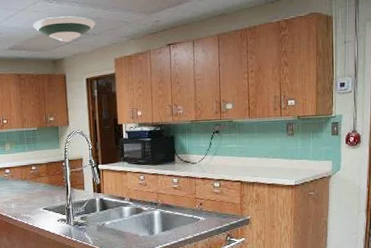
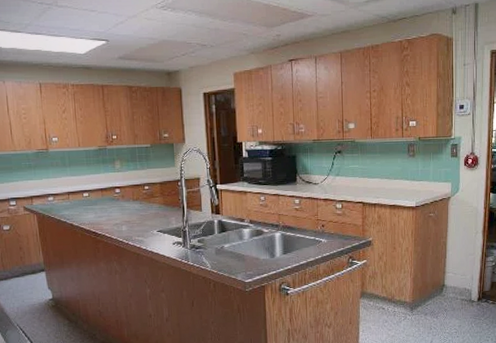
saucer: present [32,16,96,43] -> none [144,26,214,54]

